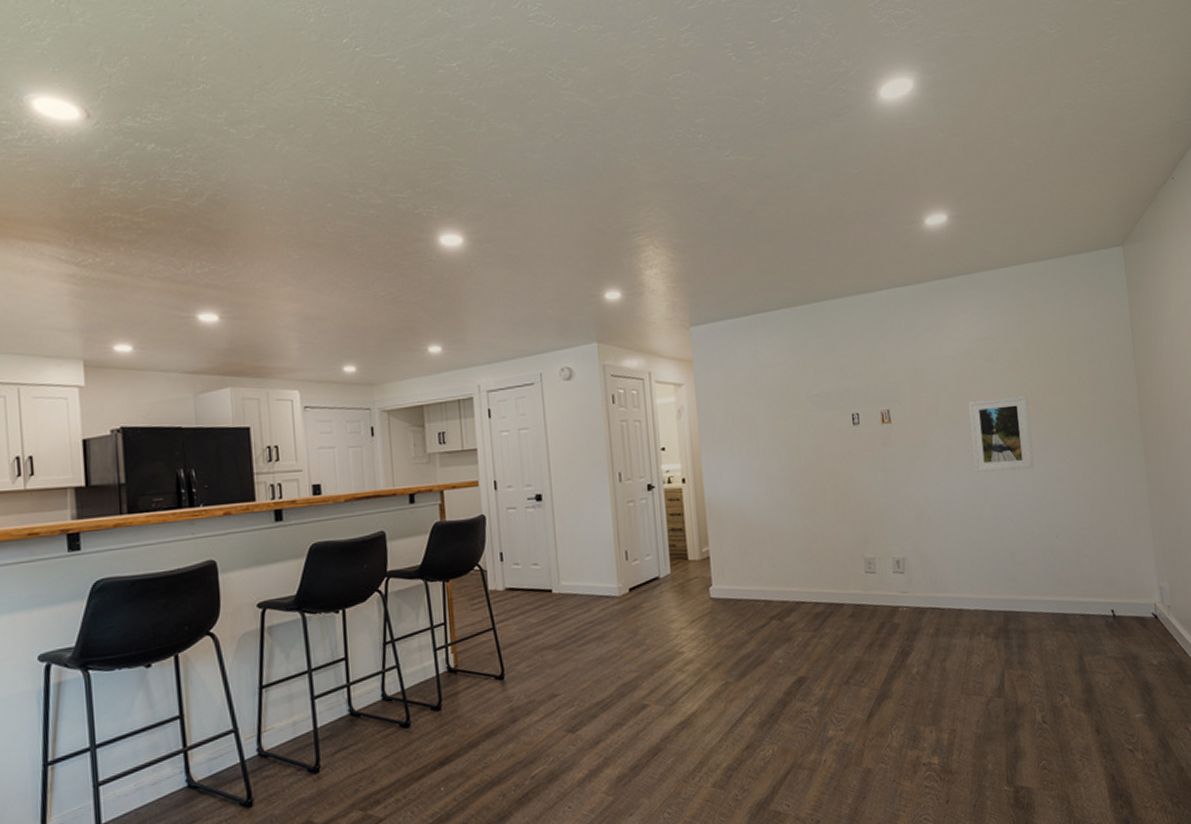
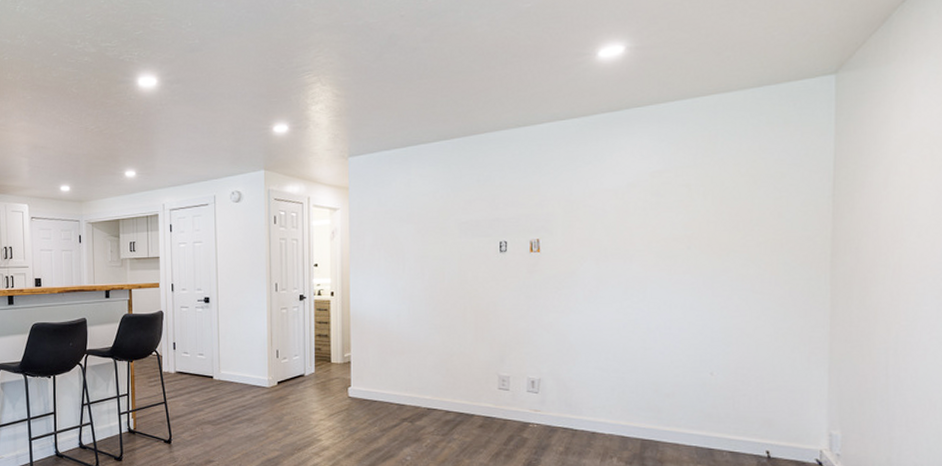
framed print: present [967,396,1034,473] -> none [625,231,695,305]

